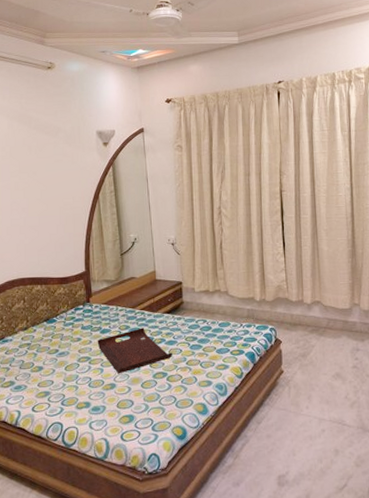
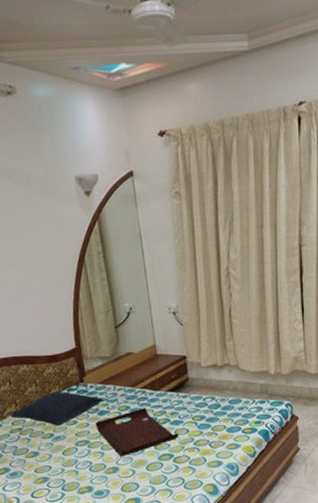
pillow: none [21,309,106,343] -> present [10,391,103,427]

